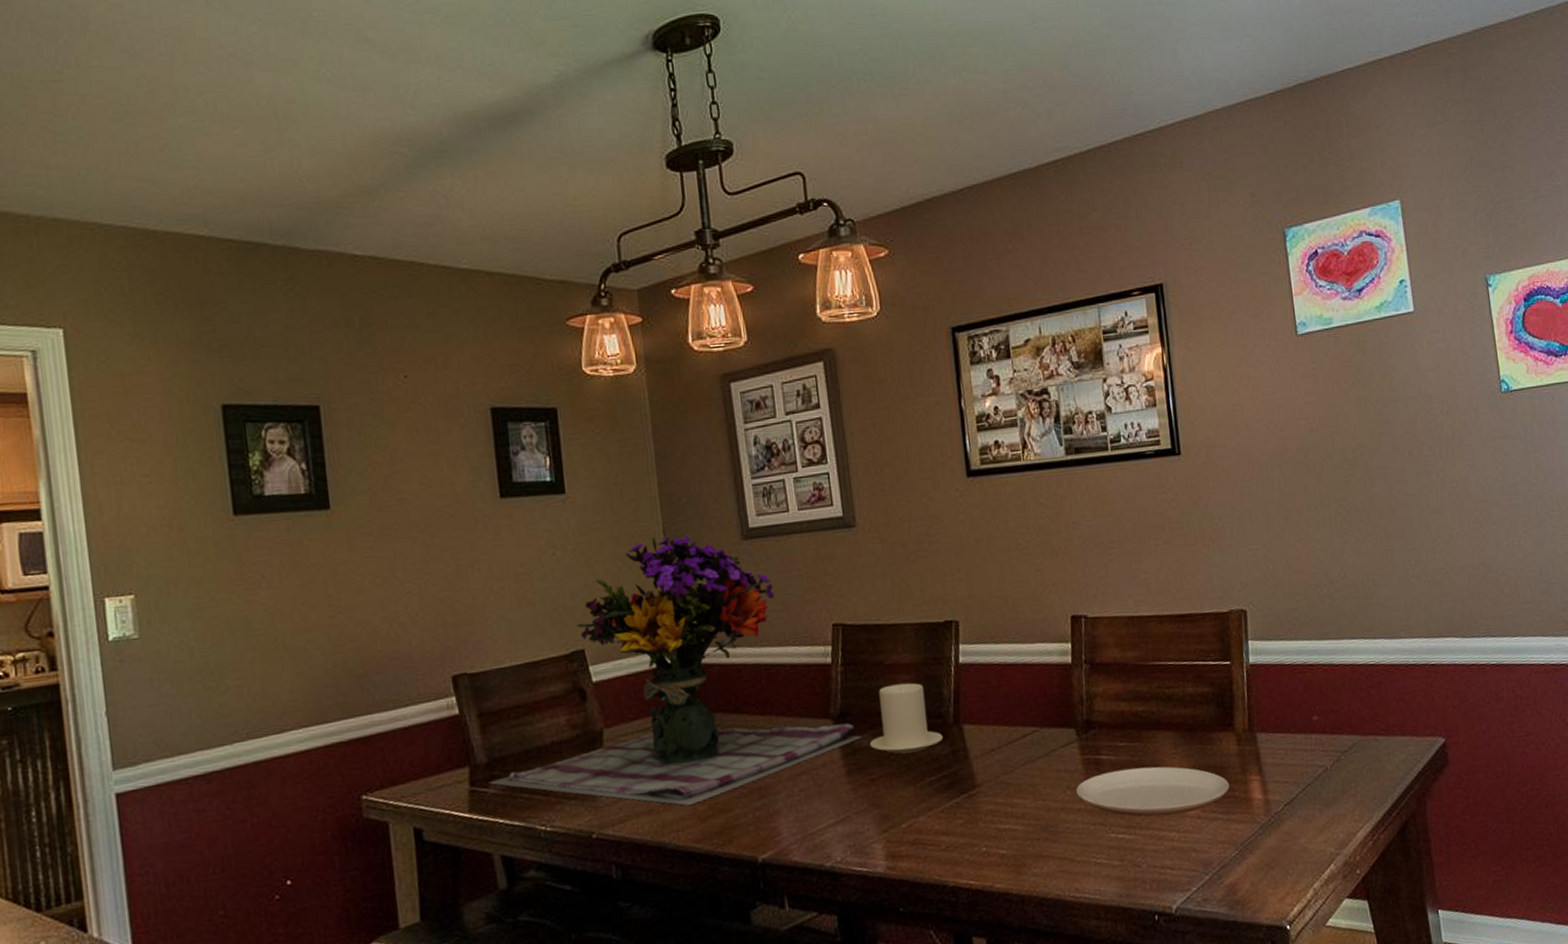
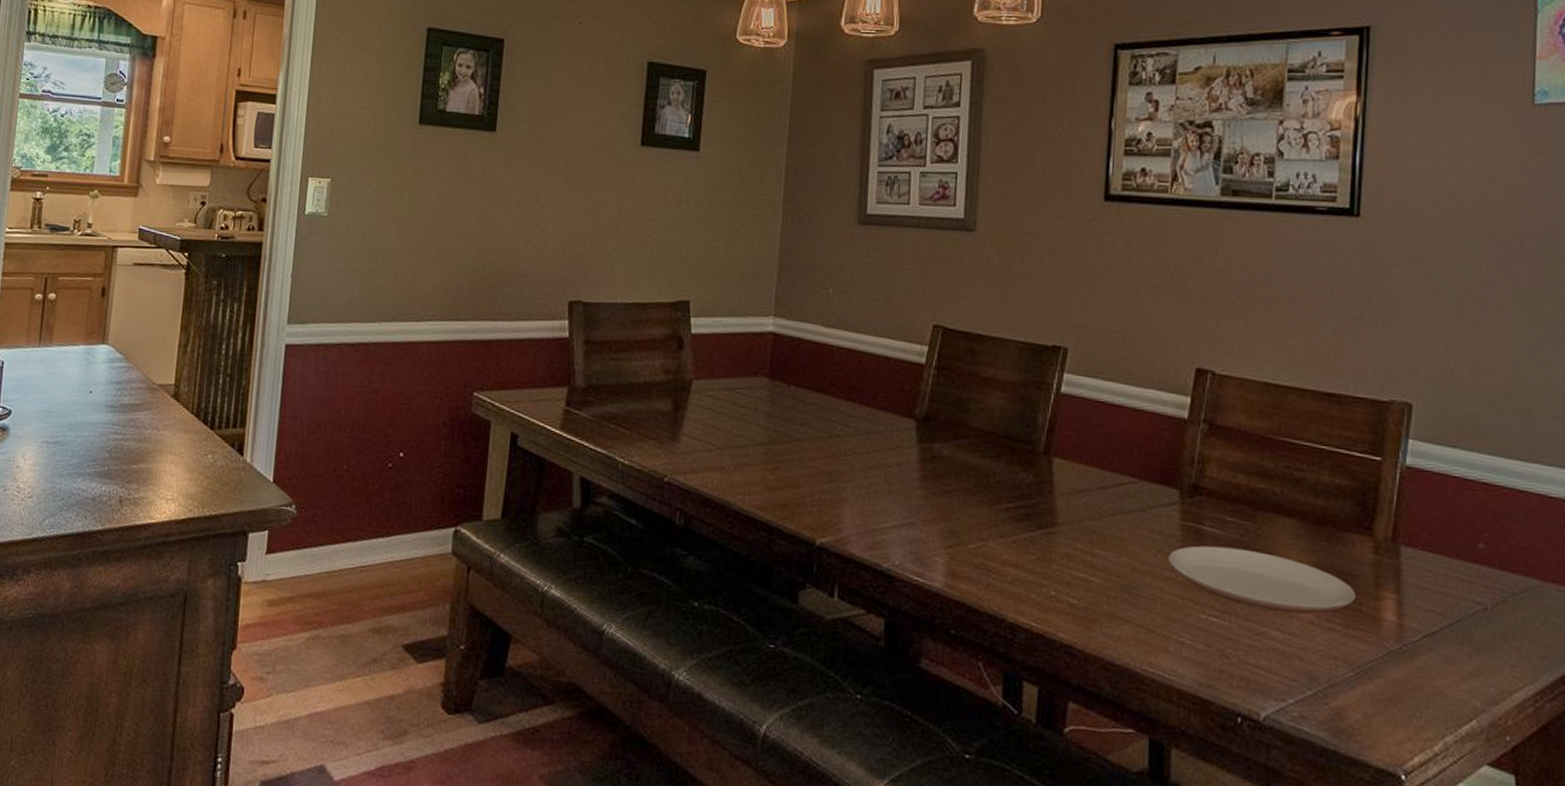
flower arrangement: present [488,530,862,806] -> none [581,201,944,473]
candle: present [869,683,943,754] -> none [949,398,1029,474]

